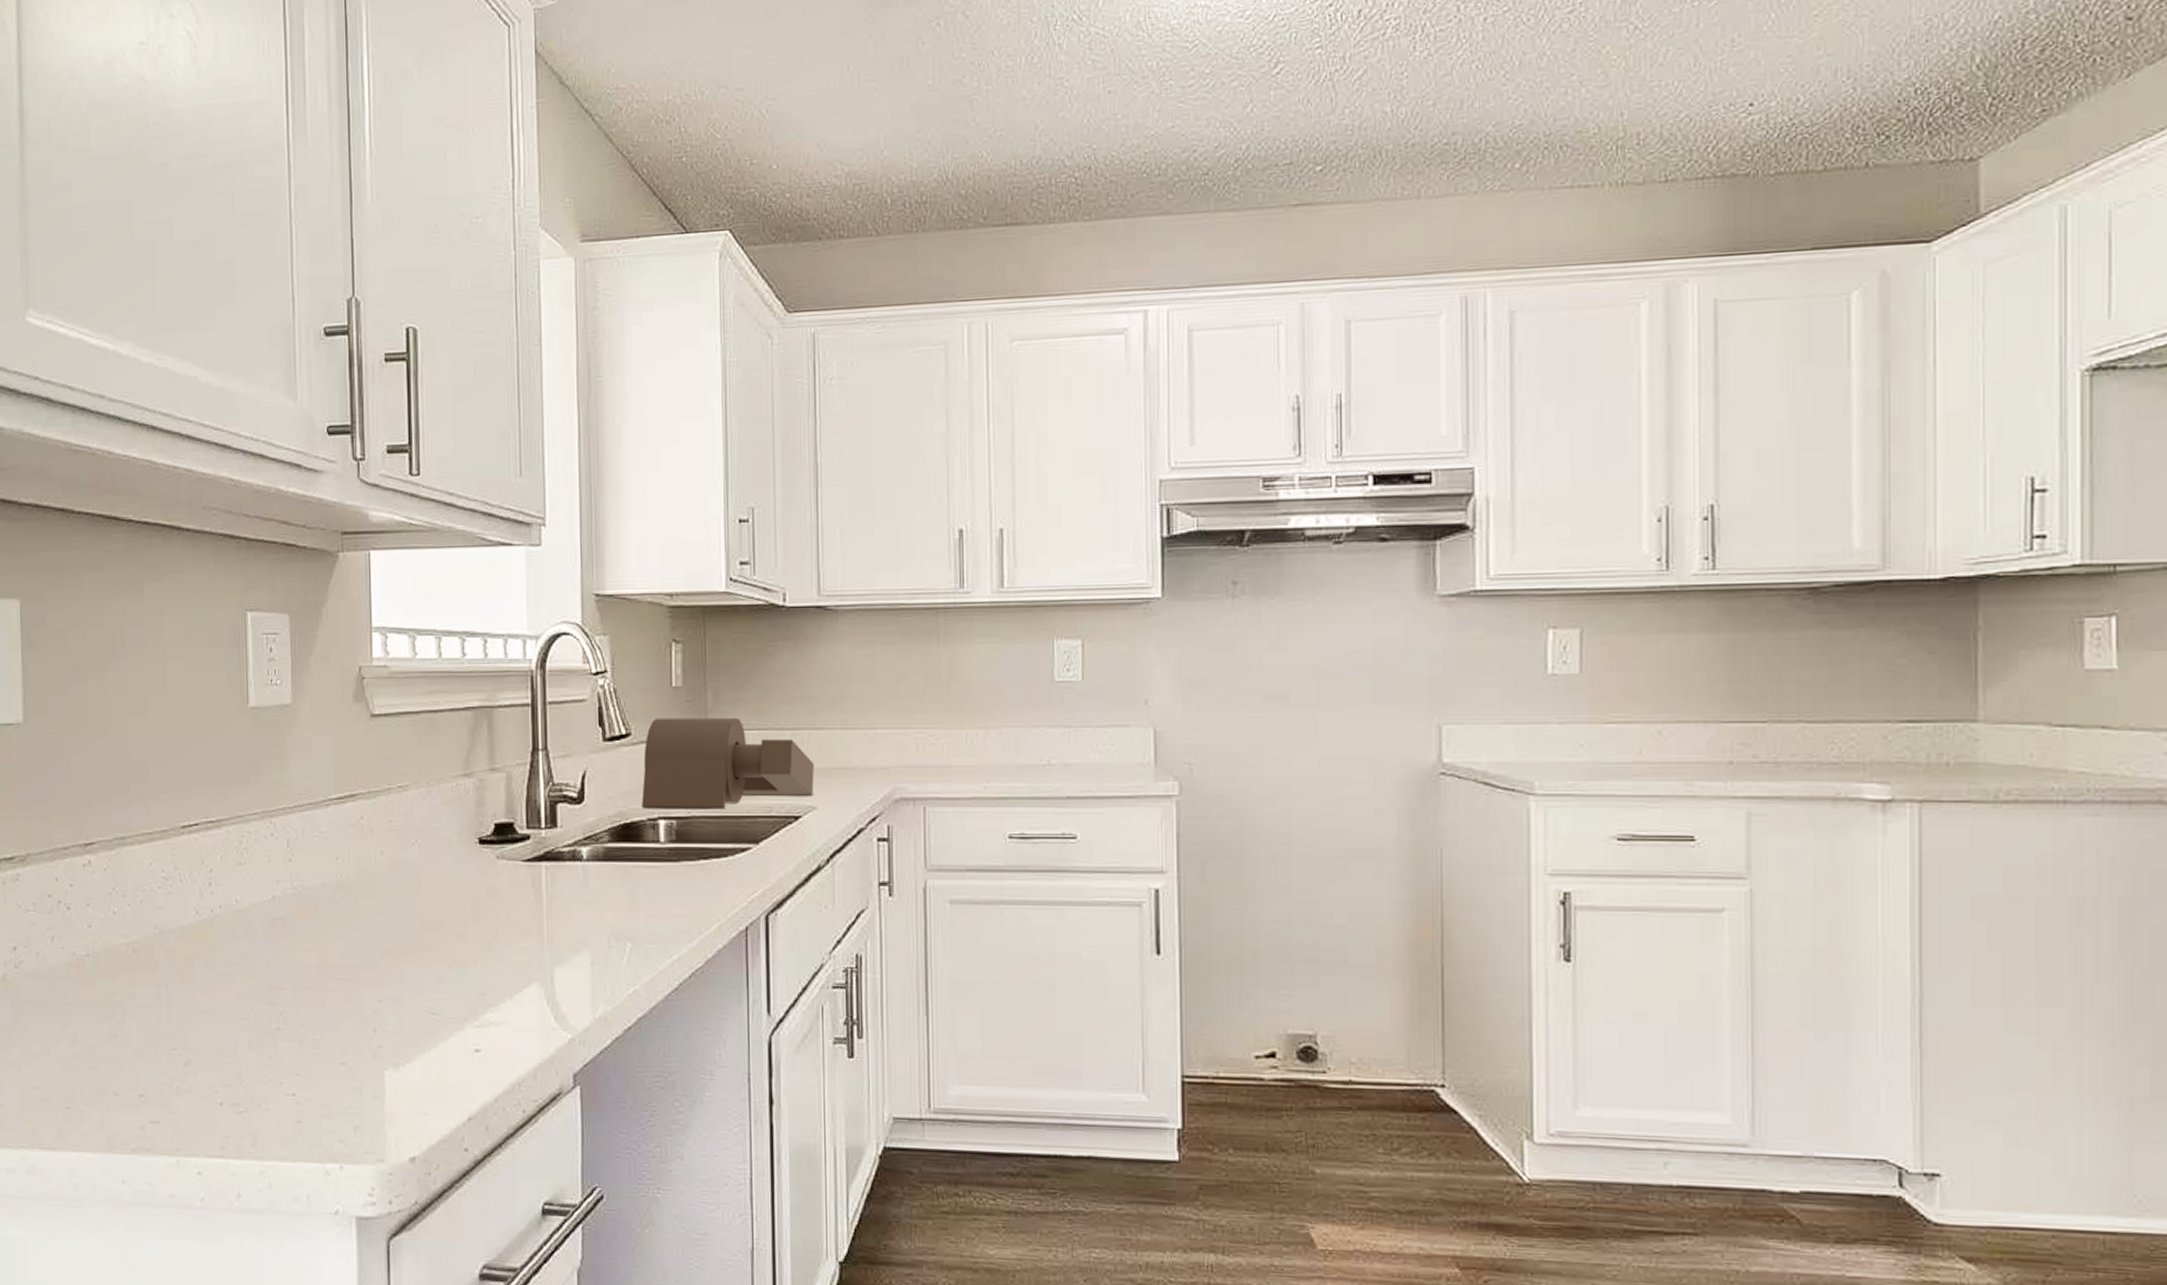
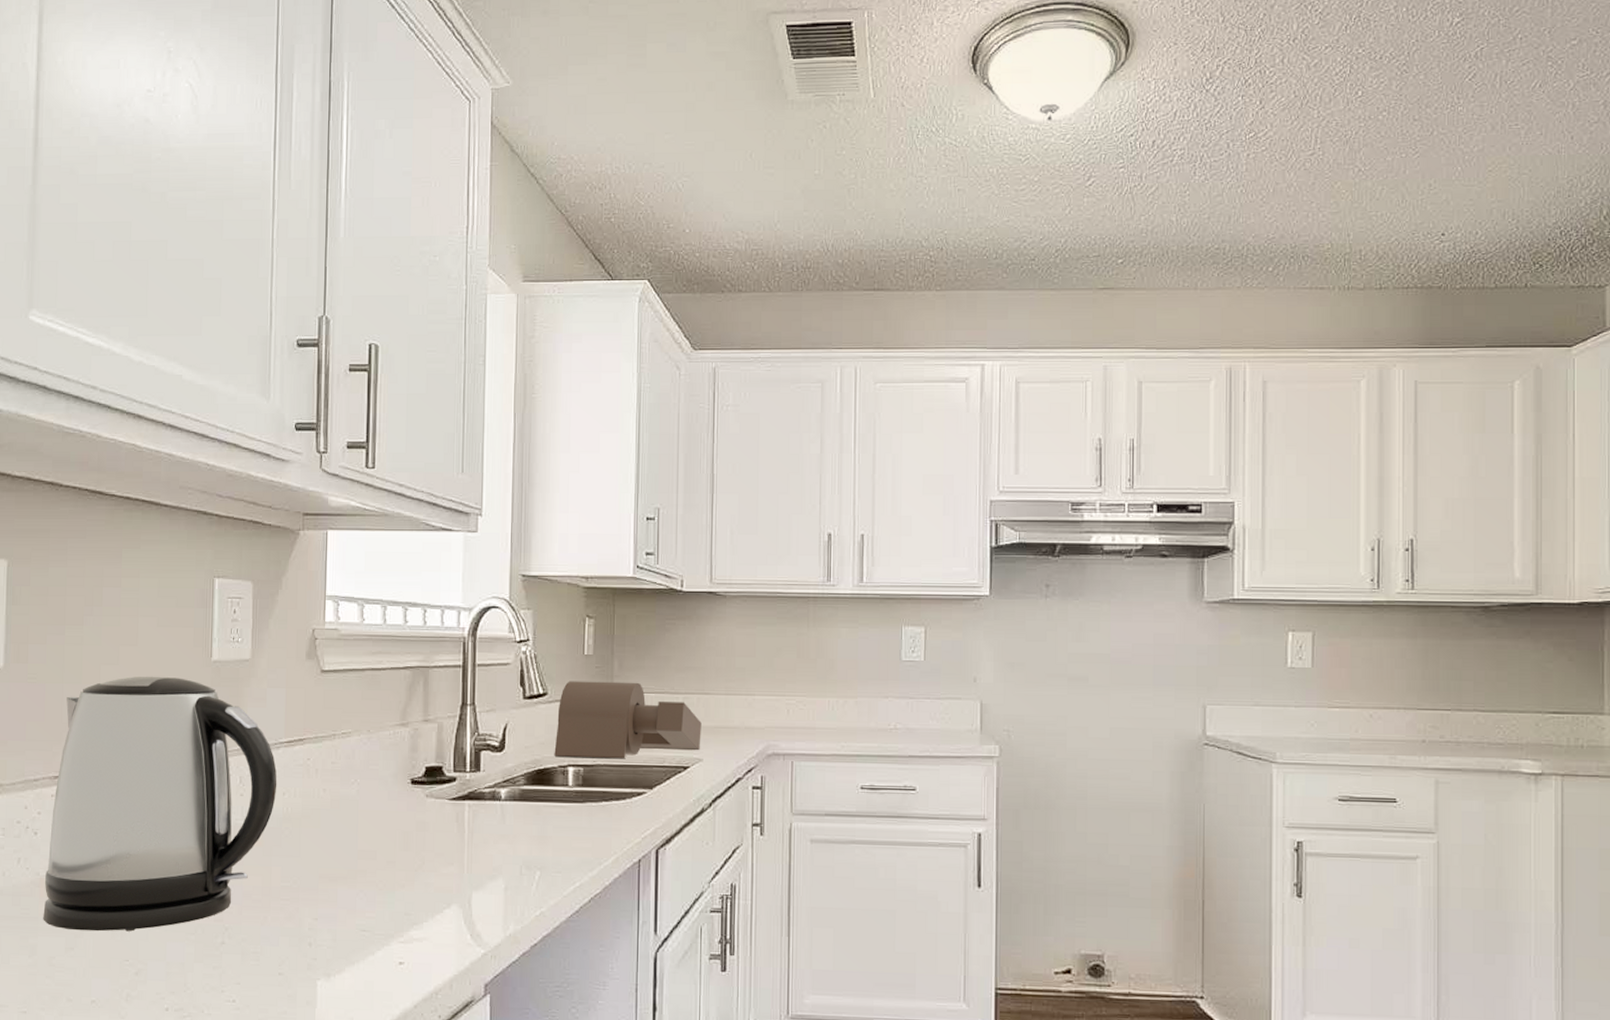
kettle: none [82,726,329,1017] -> present [43,676,277,932]

